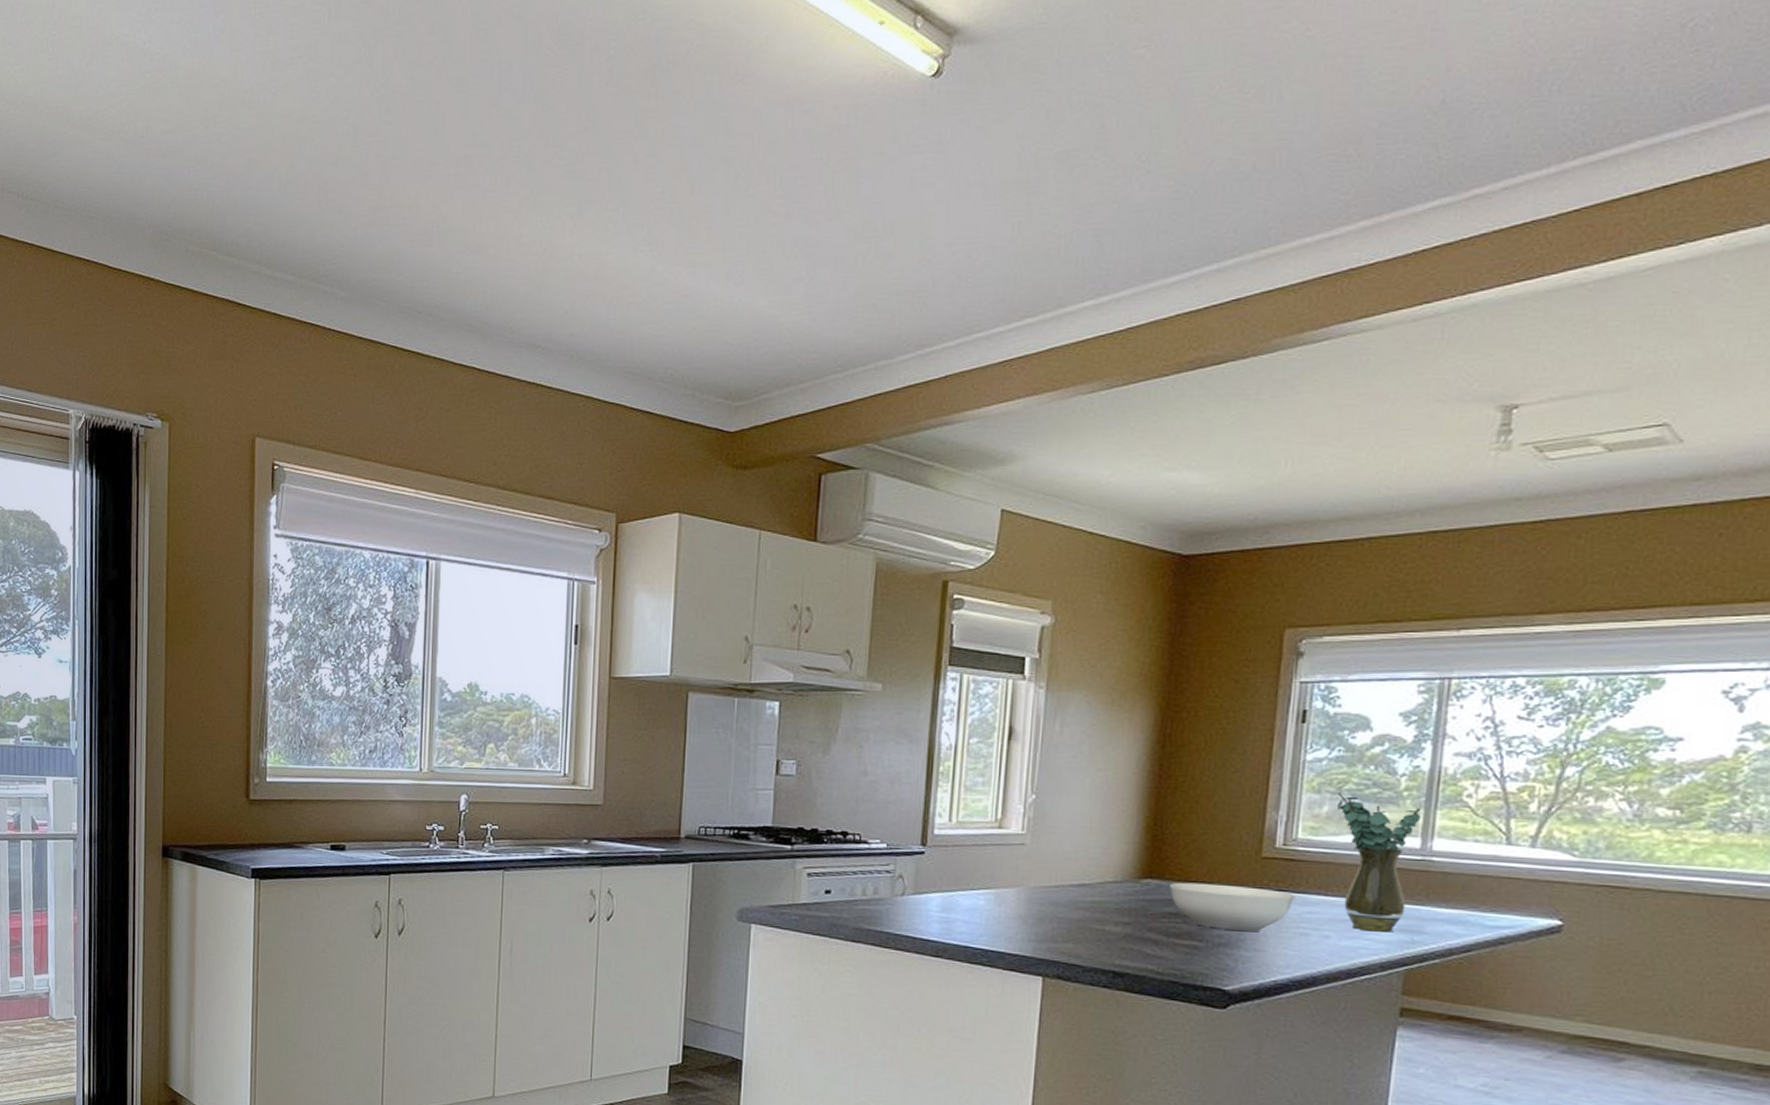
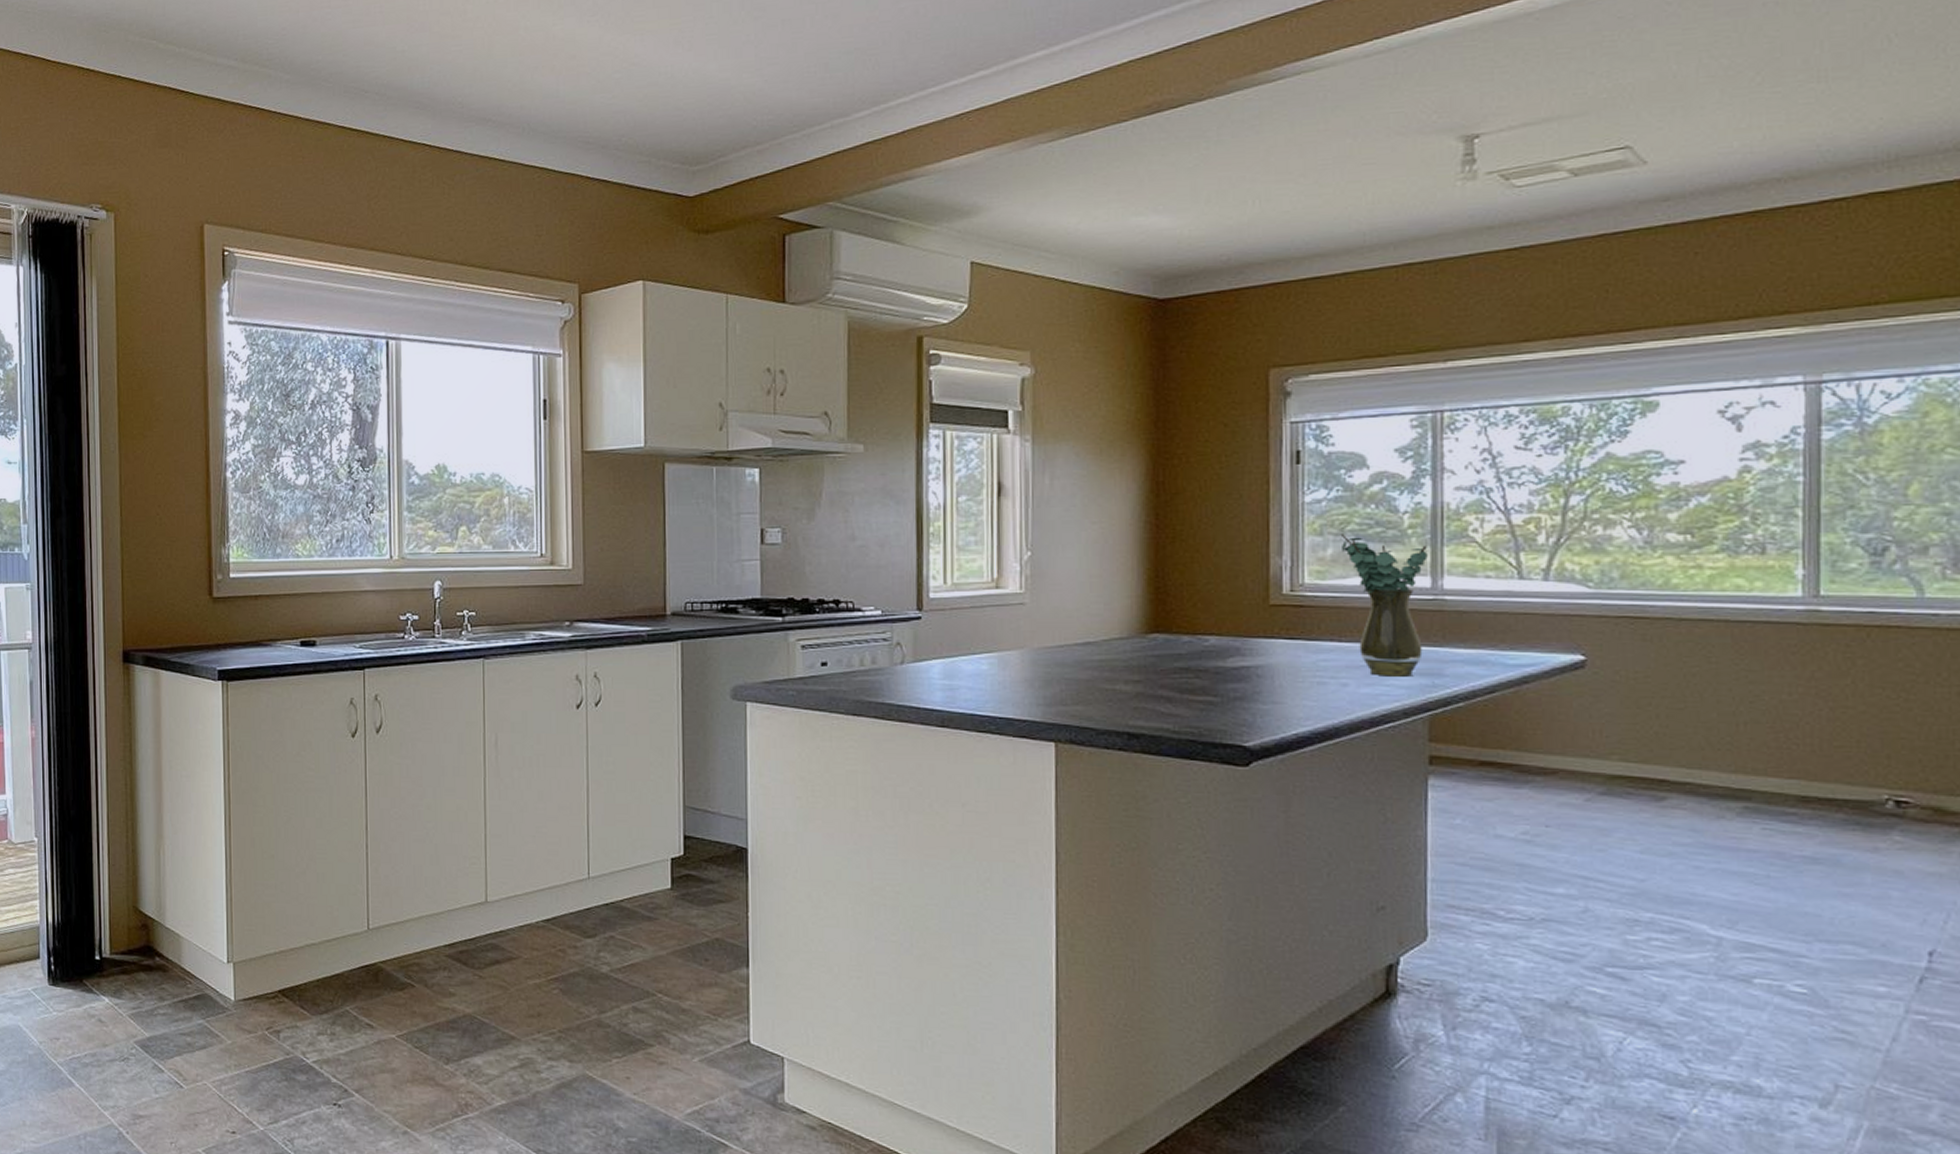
bowl: present [1169,882,1295,931] -> none [1177,635,1308,682]

